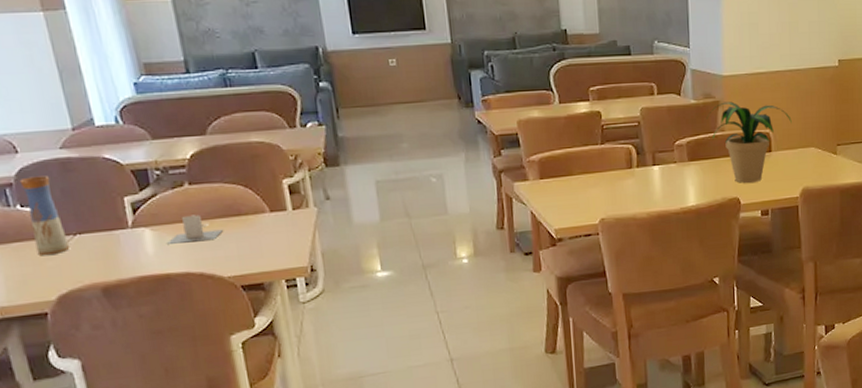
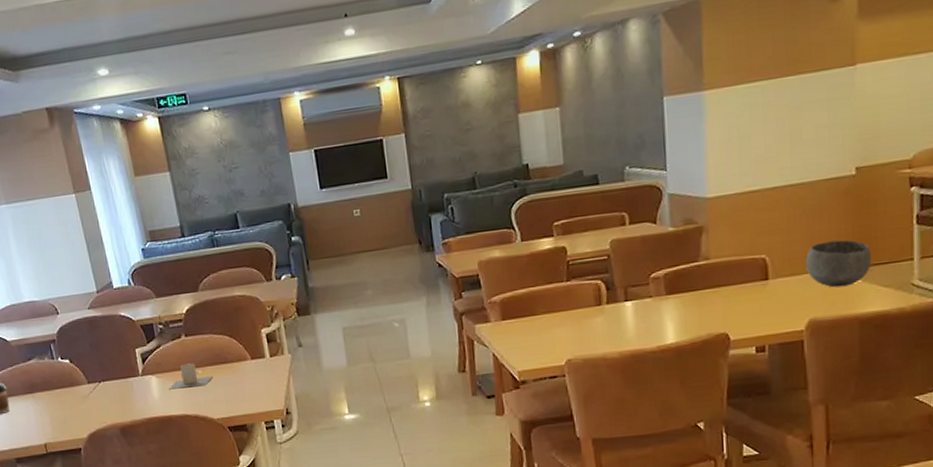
vase: present [19,175,70,256] -> none [60,332,97,400]
potted plant: present [706,101,792,183] -> none [687,226,794,317]
bowl: none [801,121,850,161] -> present [806,240,872,288]

